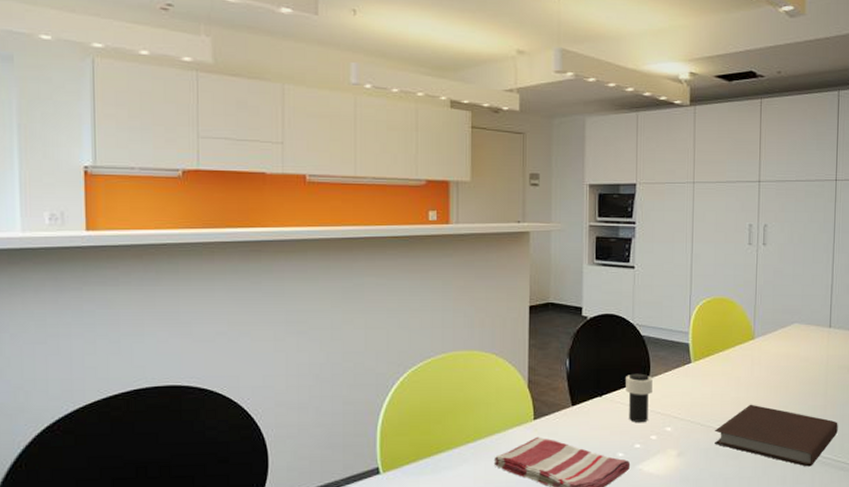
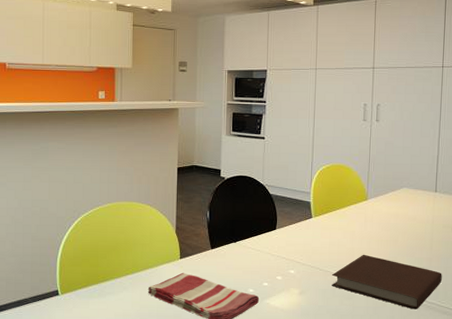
cup: present [626,373,653,422] -> none [256,225,279,265]

